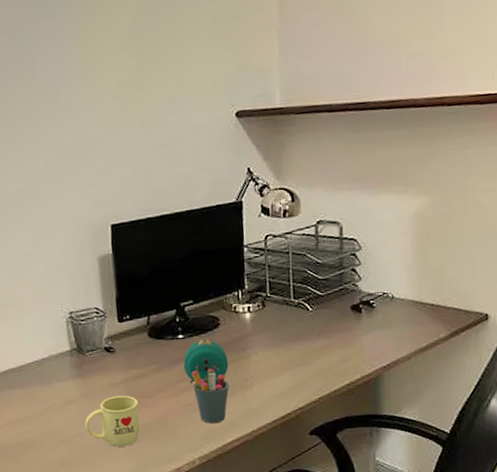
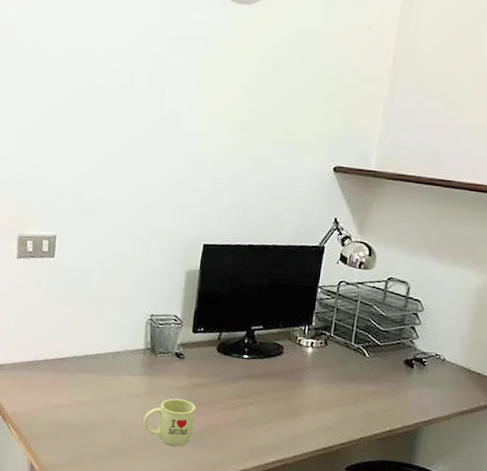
alarm clock: present [183,339,229,384] -> none [243,363,285,402]
pen holder: present [191,369,229,424] -> none [248,390,281,443]

